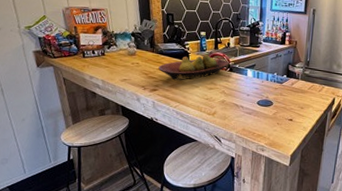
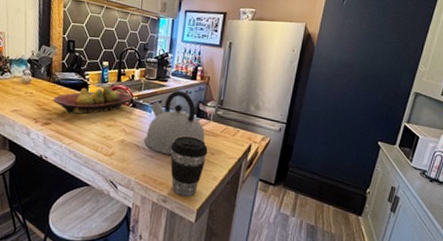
kettle: none [242,55,296,111] -> present [144,90,206,156]
coffee cup: none [265,94,298,145] -> present [170,135,208,197]

